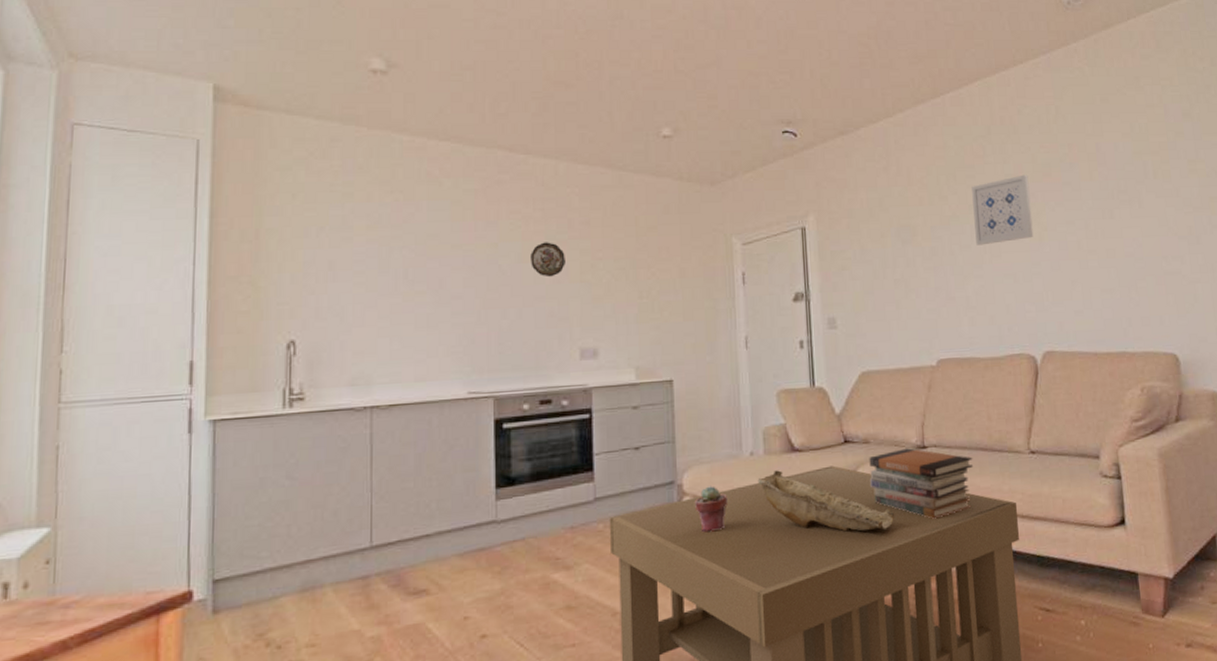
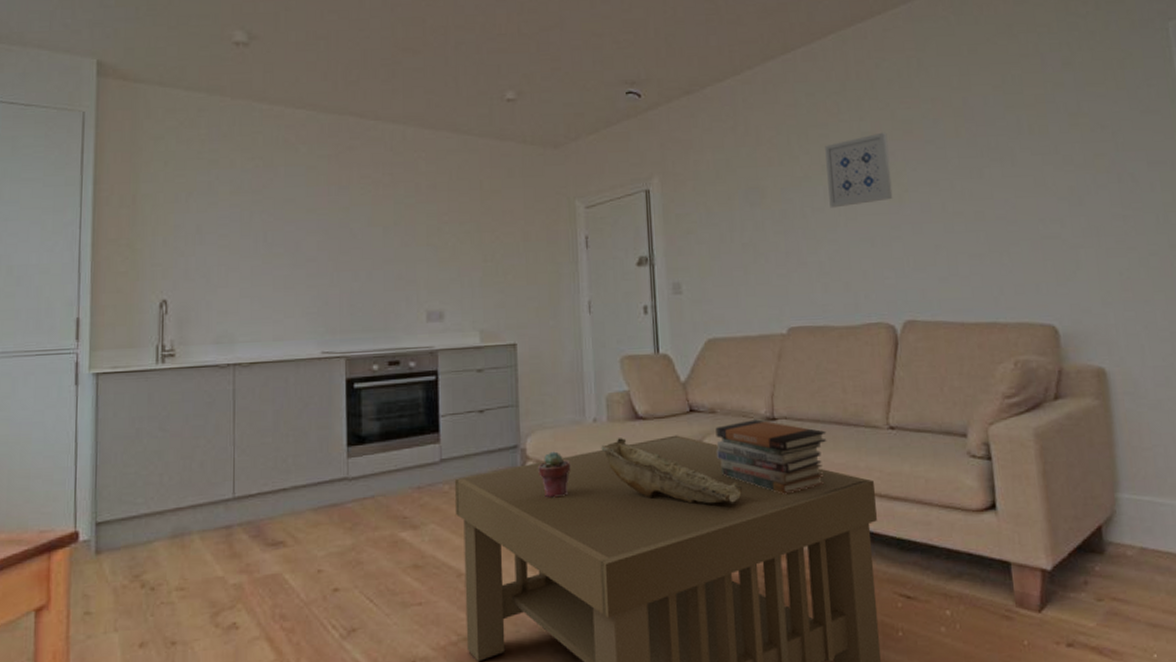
decorative plate: present [530,242,565,277] -> none [380,206,413,241]

